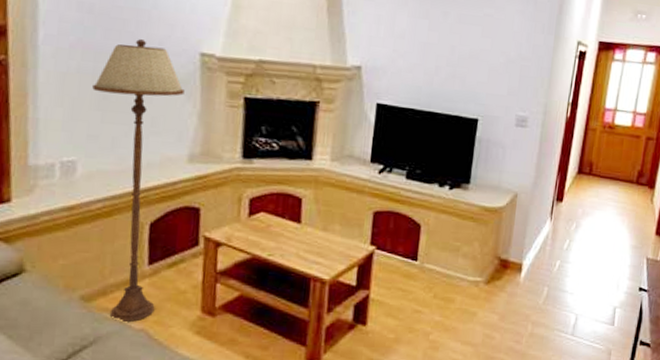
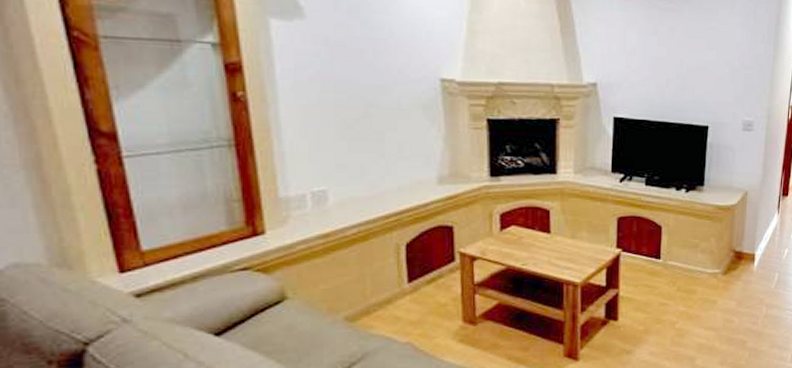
floor lamp: present [92,39,185,323] -> none [336,69,428,338]

